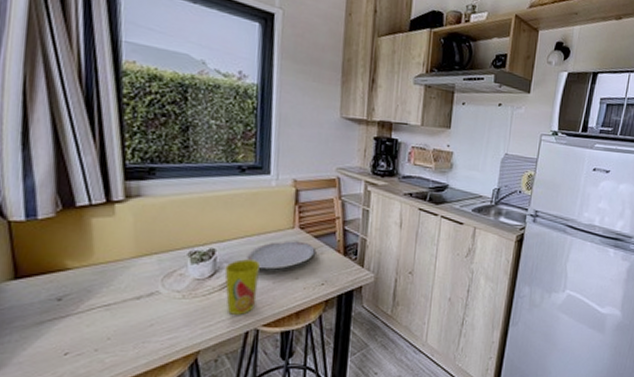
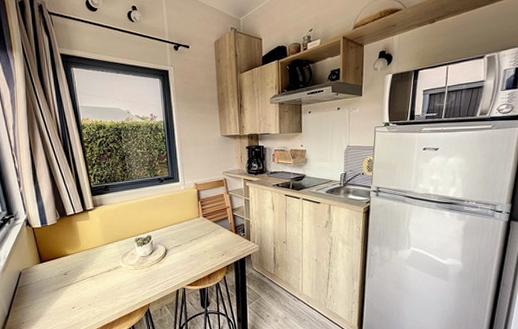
cup: present [224,259,260,315] -> none [158,241,181,279]
plate: present [246,241,317,273] -> none [171,226,217,249]

